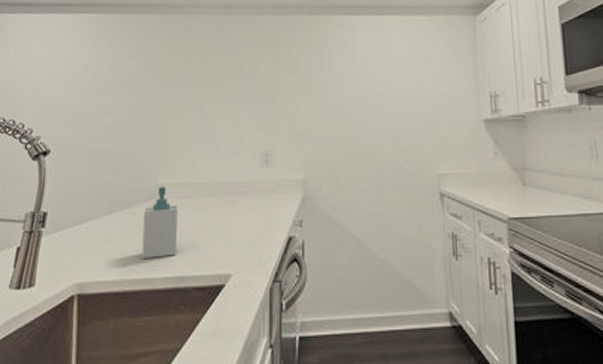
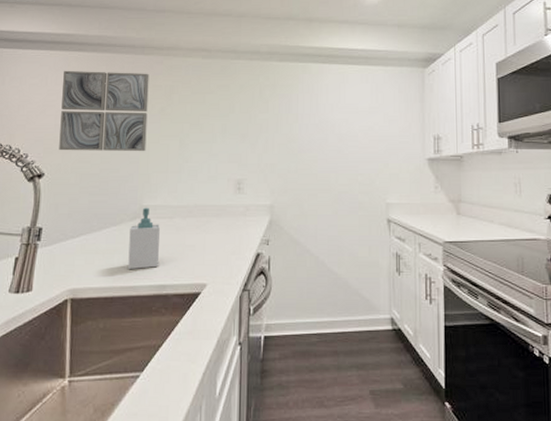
wall art: none [66,34,166,124] -> present [59,70,149,152]

